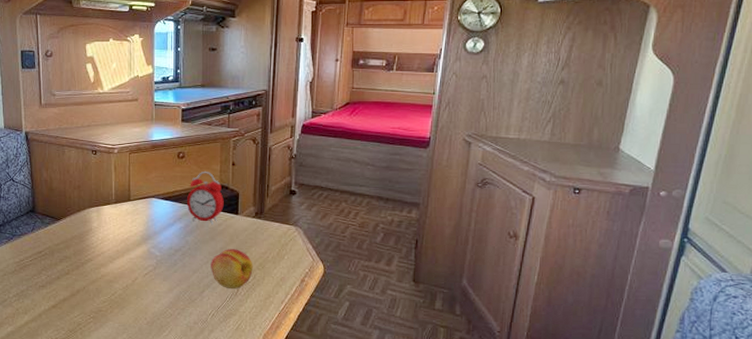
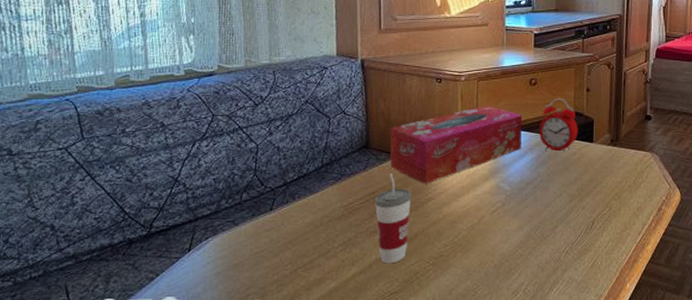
cup: none [42,236,73,315] -> present [375,173,411,264]
tissue box: none [53,176,171,247] -> present [390,105,523,184]
fruit: present [211,249,253,289] -> none [564,179,609,222]

